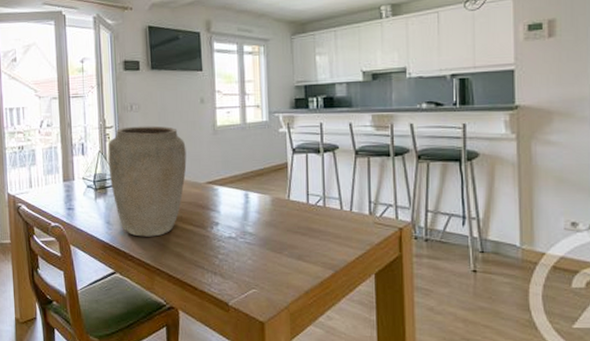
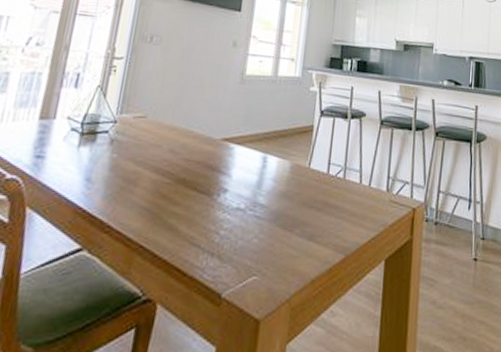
vase: present [107,126,187,237] -> none [103,60,207,203]

